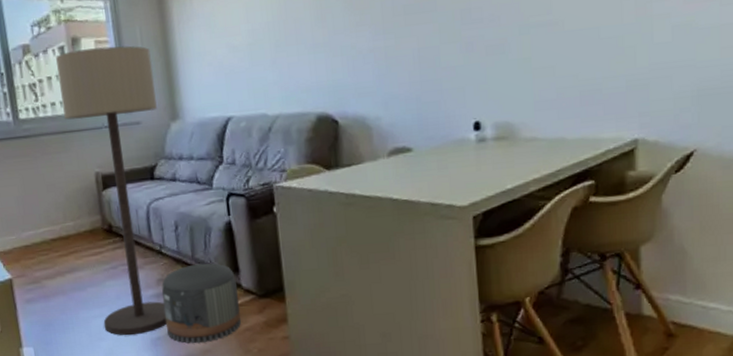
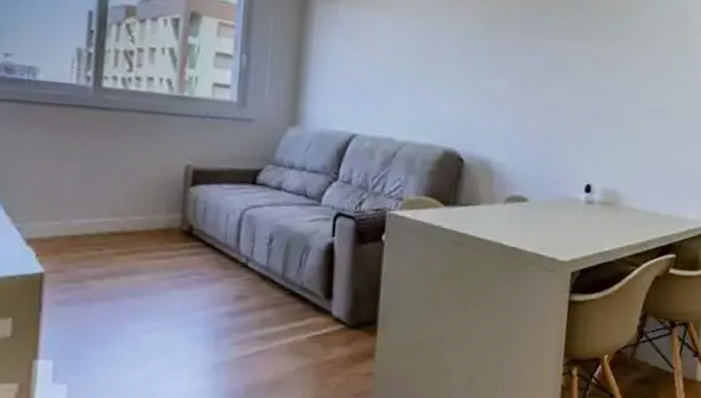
floor lamp: present [56,45,167,335] -> none [156,26,281,356]
pouf: present [161,263,241,344] -> none [234,284,327,373]

